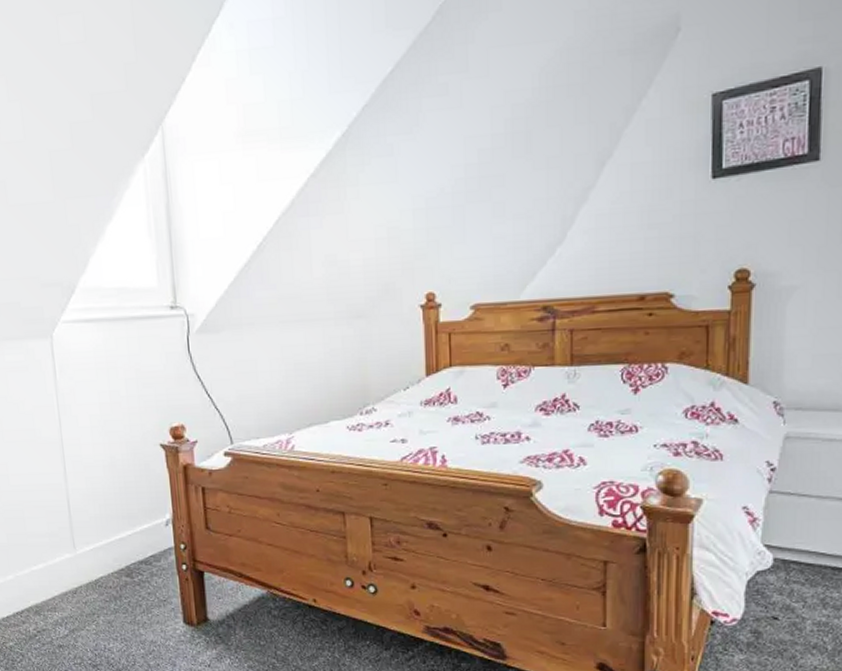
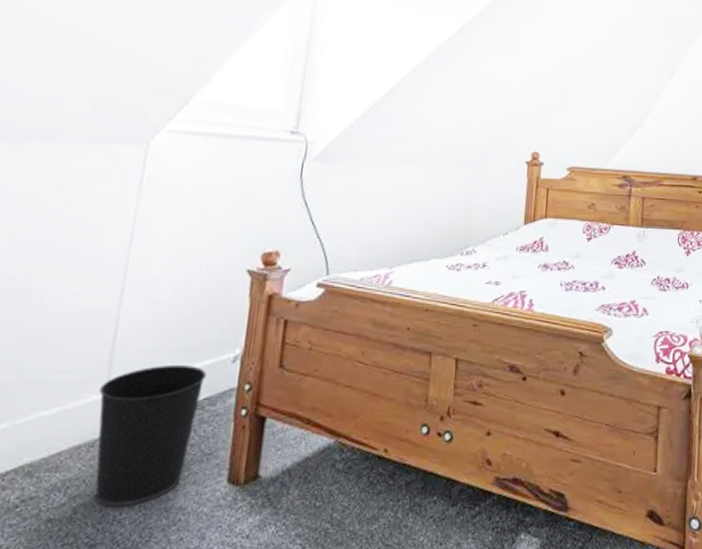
wastebasket: none [68,529,147,639] -> present [95,365,207,508]

